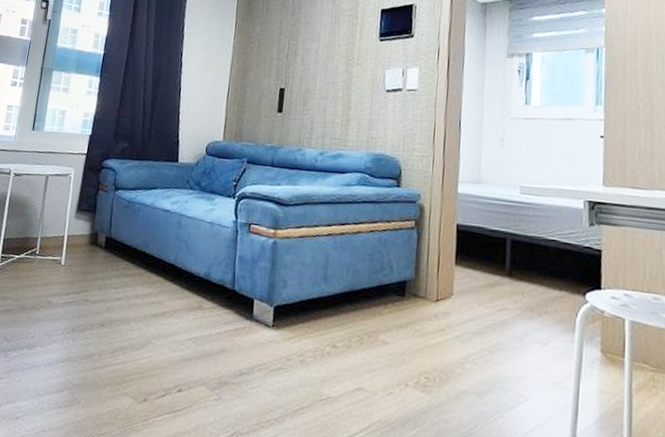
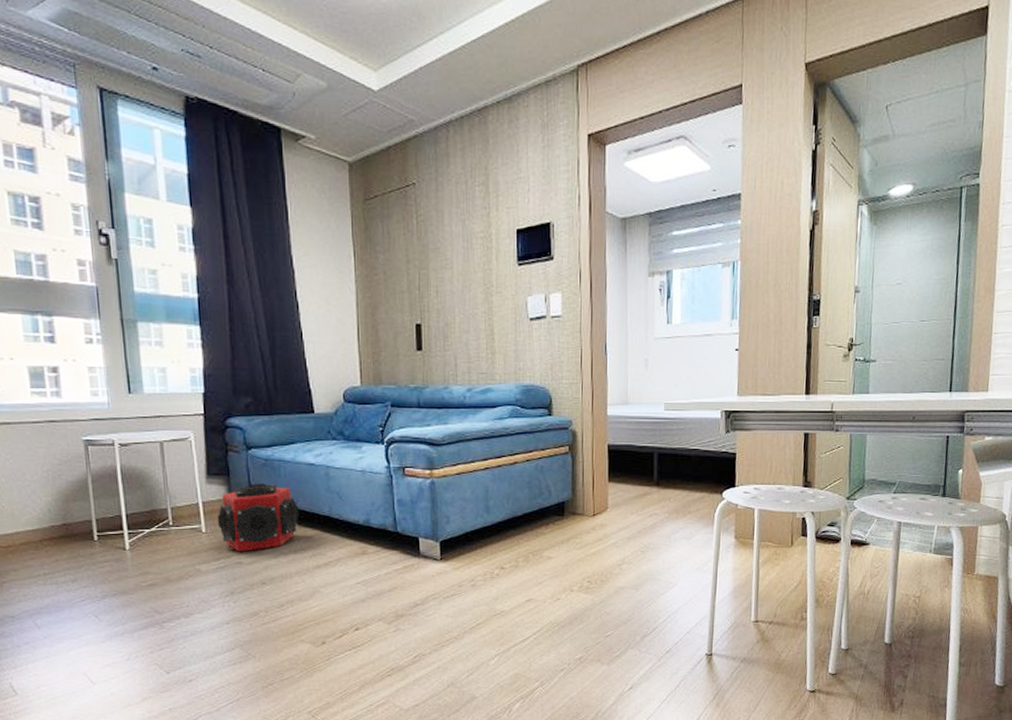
speaker: none [76,223,149,290] -> present [217,483,300,552]

